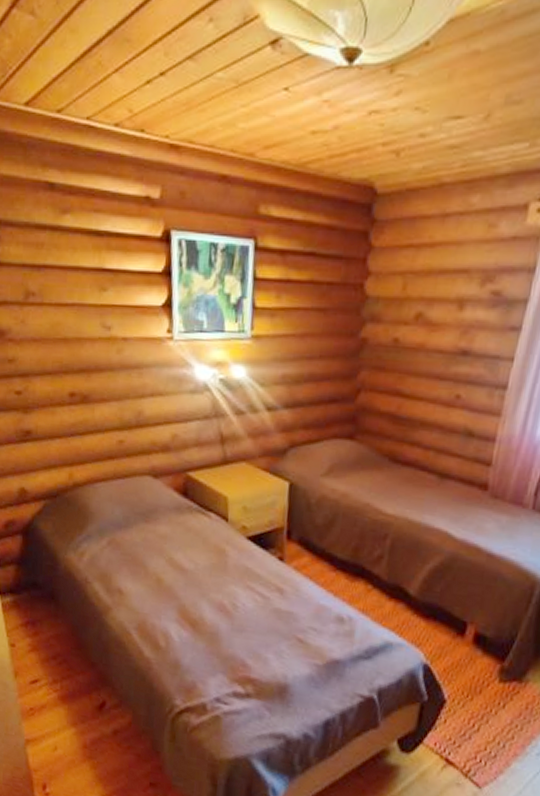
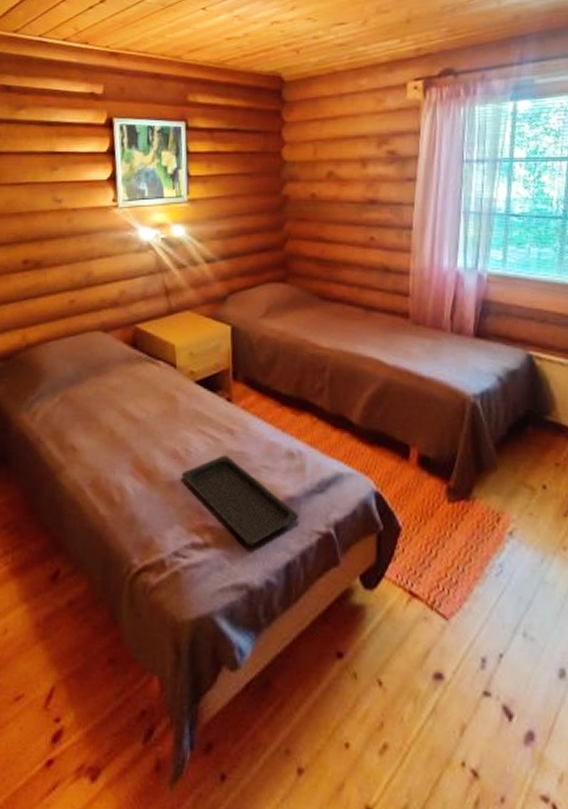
serving tray: none [226,613,343,701] -> present [181,455,300,545]

